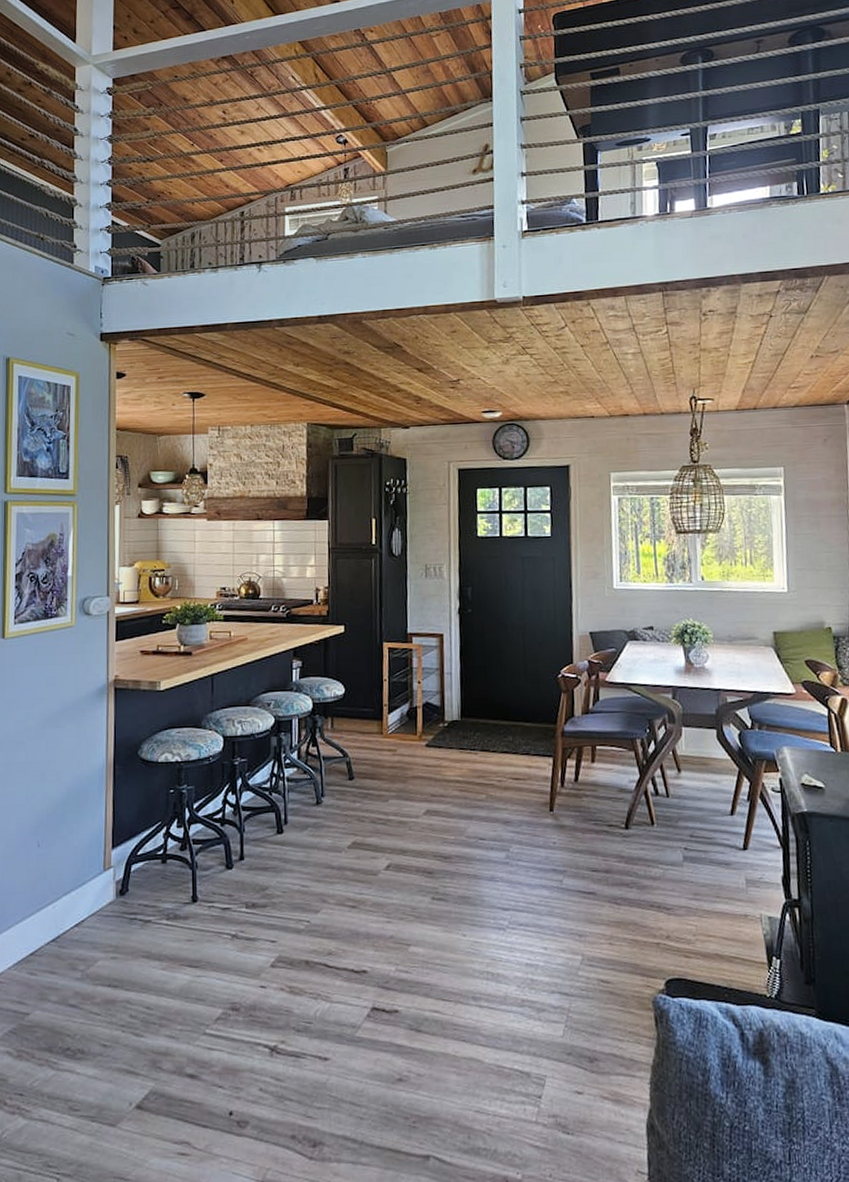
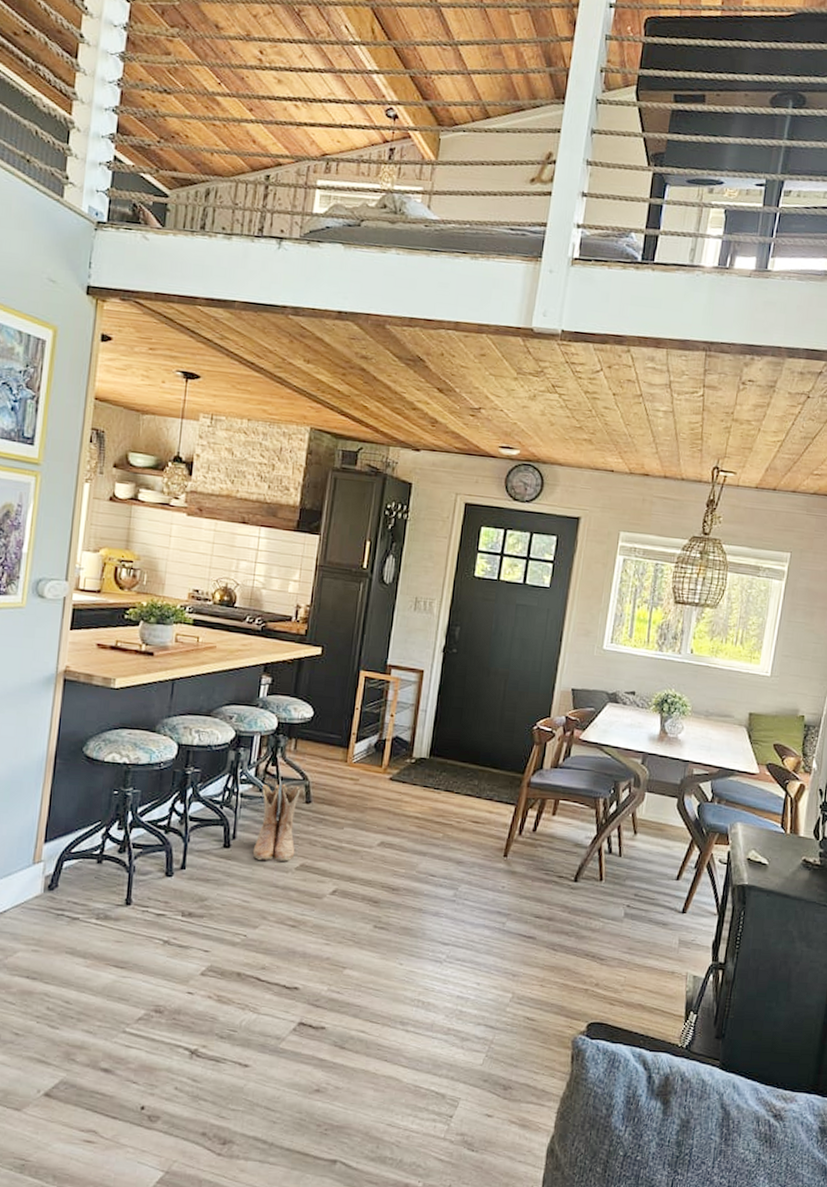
boots: none [305,763,346,843] -> present [252,784,301,862]

